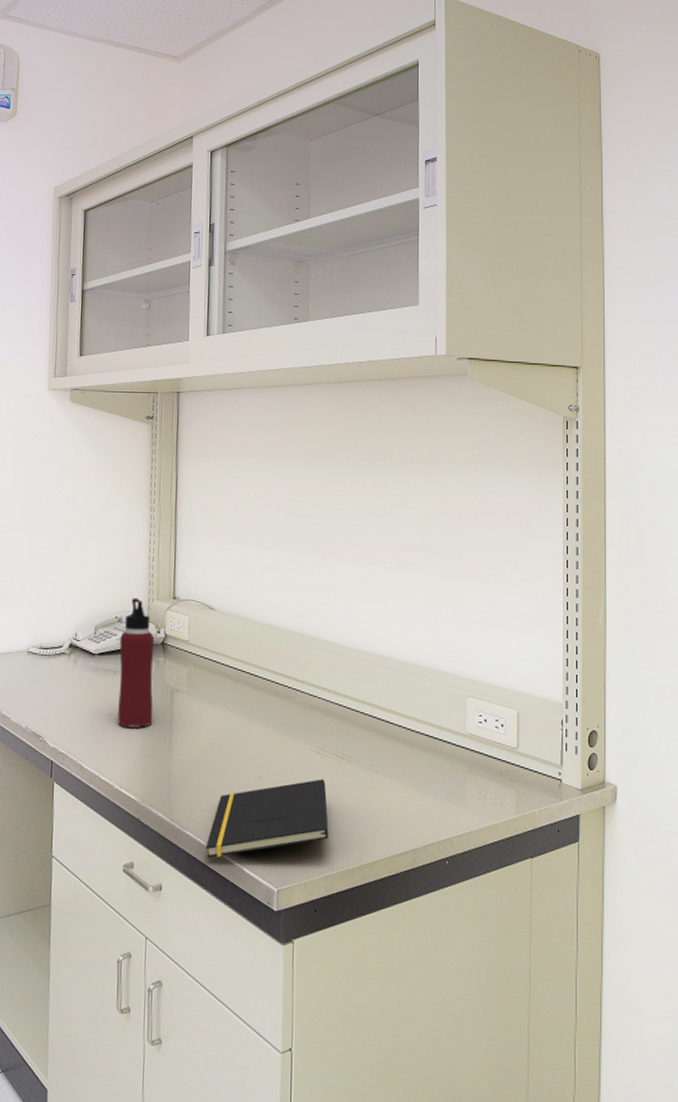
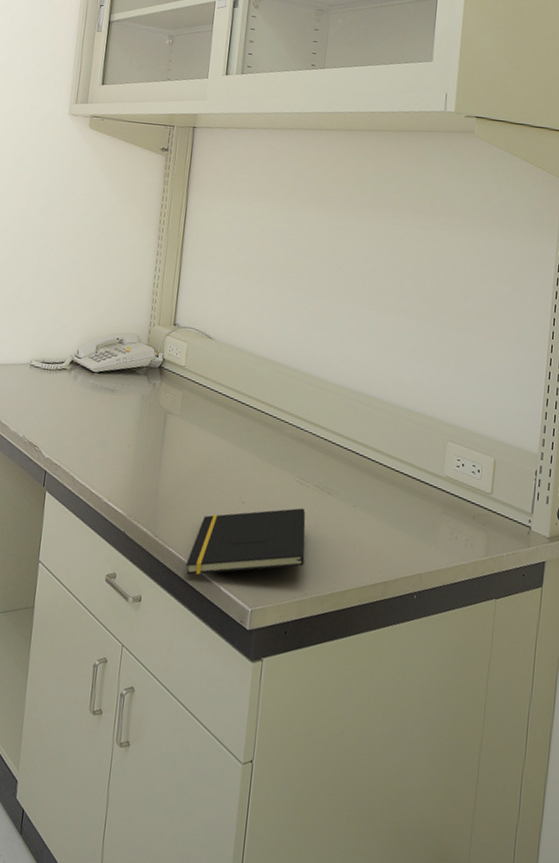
water bottle: present [118,598,155,728] -> none [111,321,153,446]

